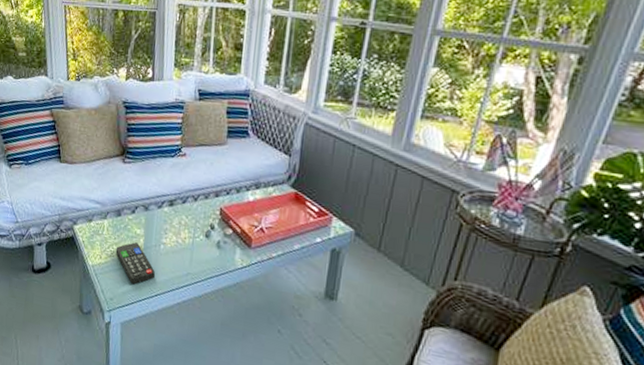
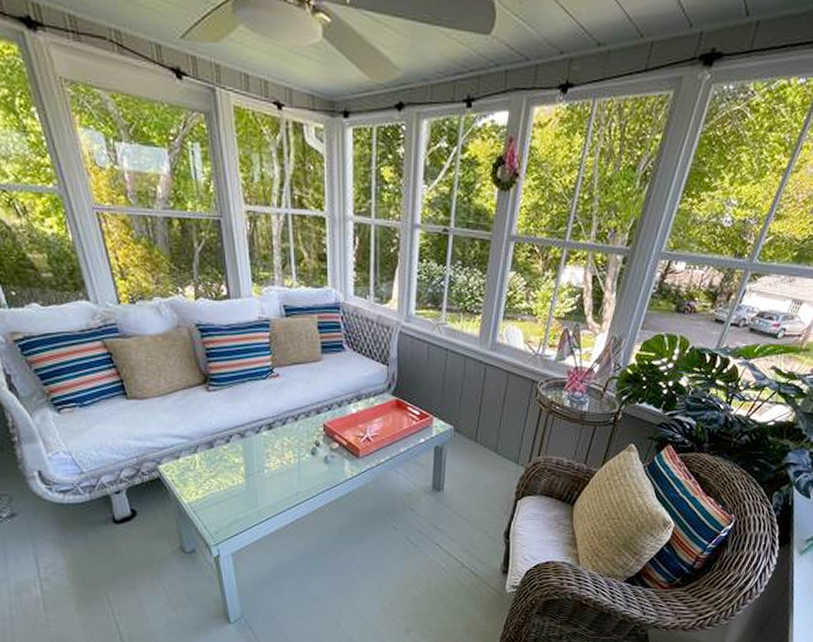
remote control: present [115,242,155,285] -> none [213,472,262,514]

